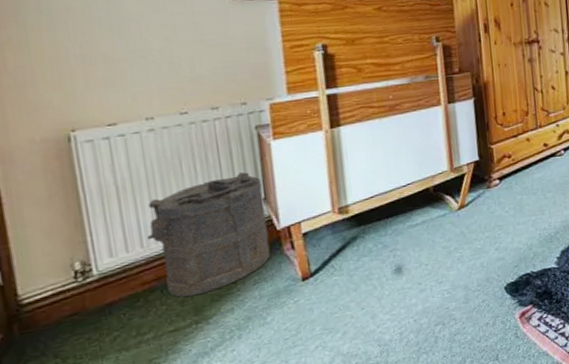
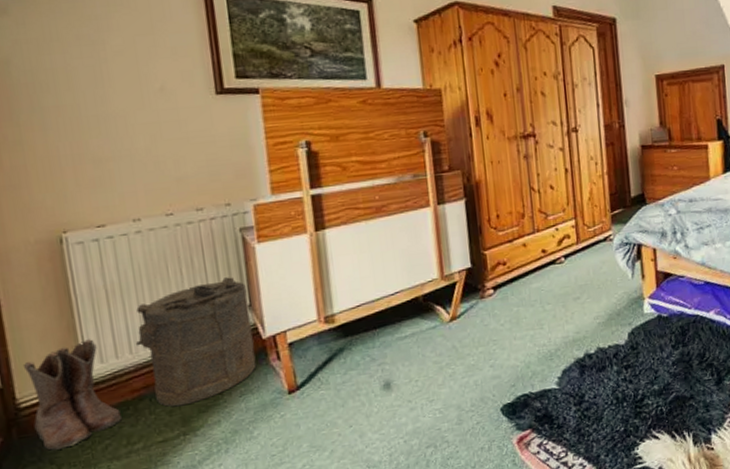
boots: none [25,234,131,345] -> present [22,339,122,451]

